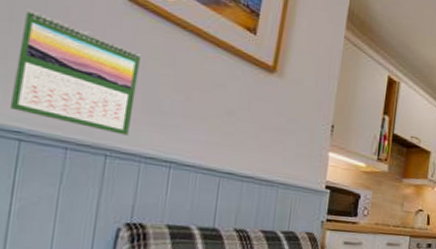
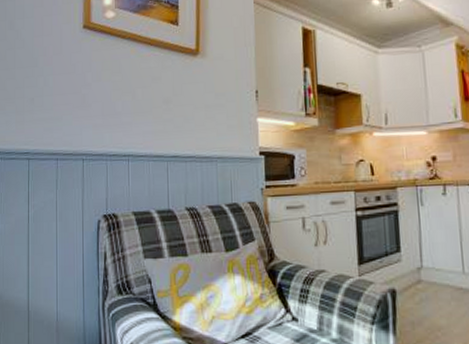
calendar: present [9,9,141,136] -> none [20,56,97,140]

